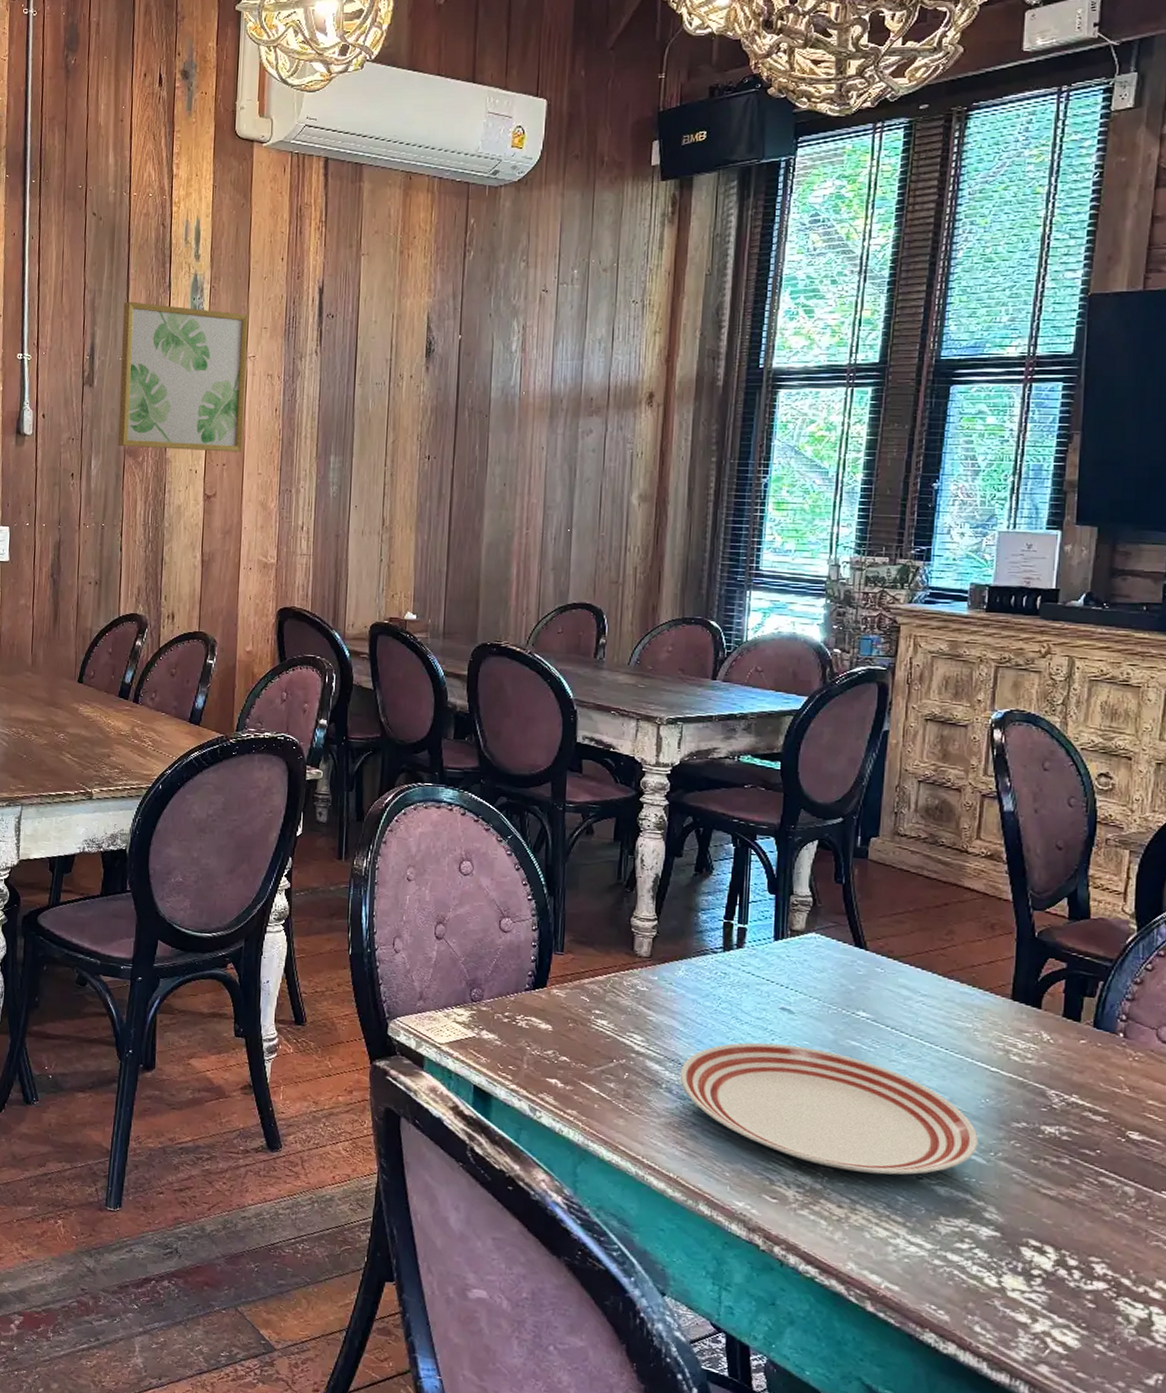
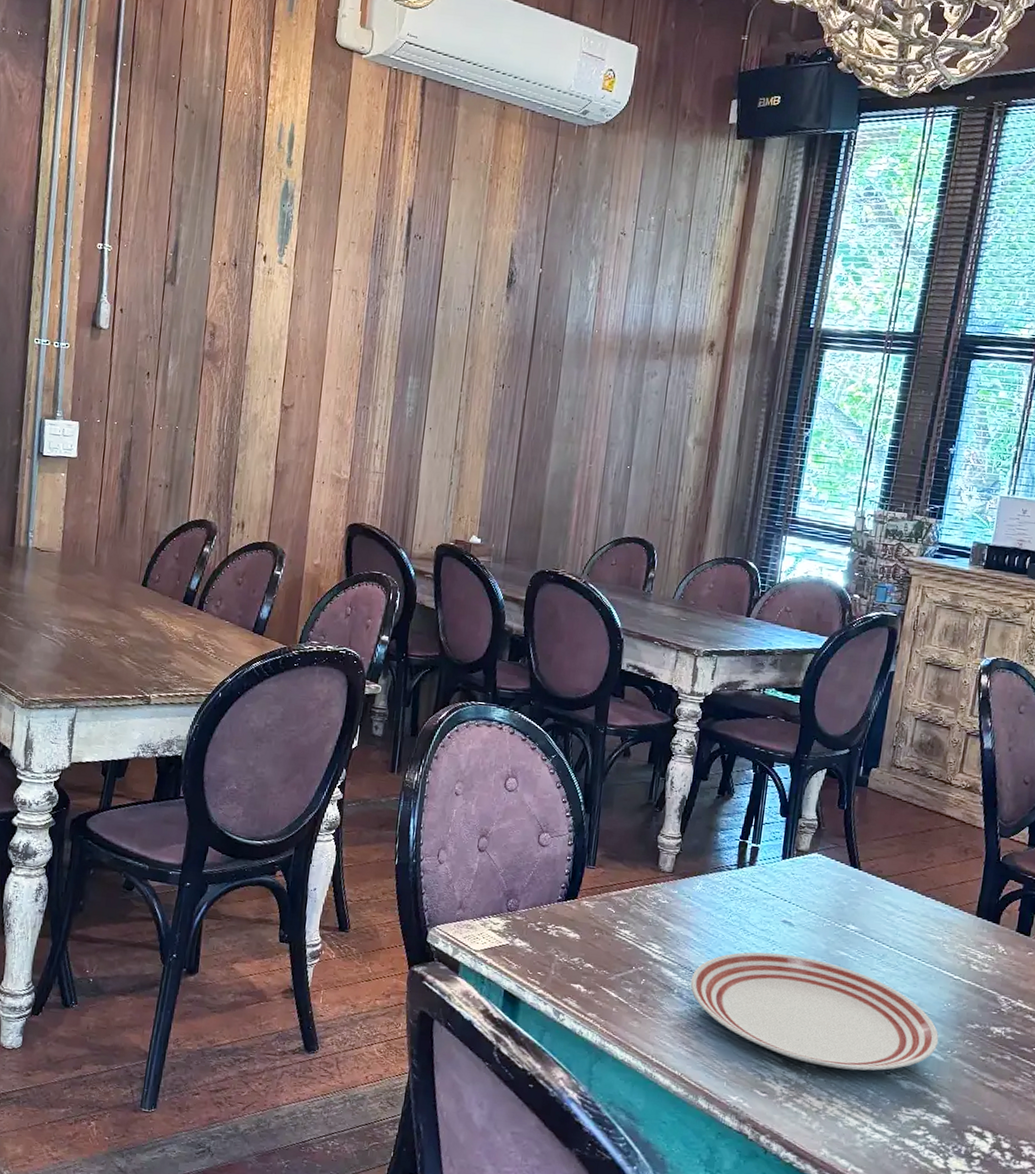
wall art: present [117,301,249,452] -> none [196,201,338,366]

